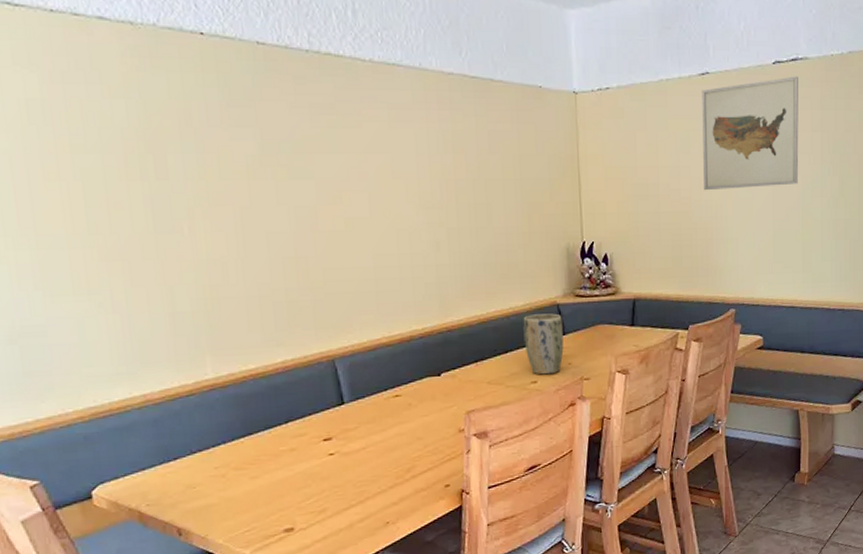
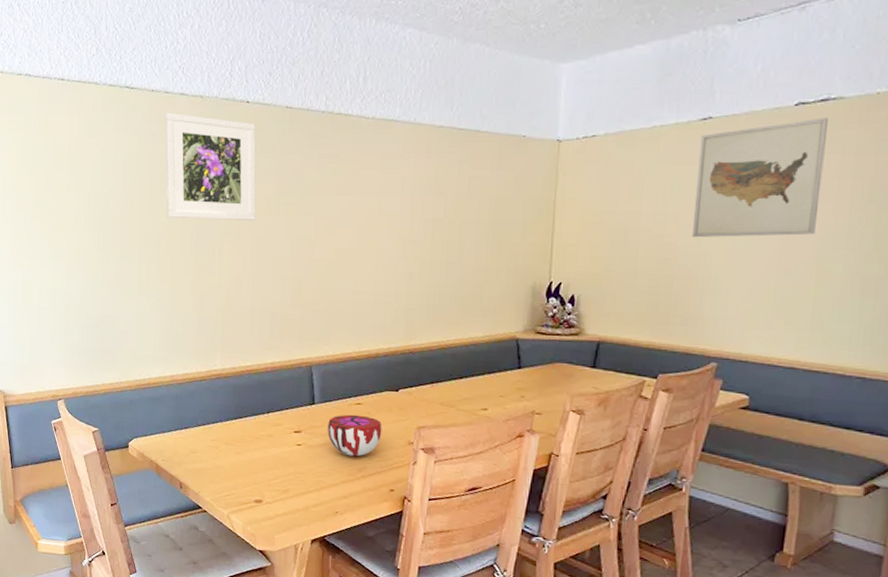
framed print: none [76,42,234,188] -> present [164,113,256,220]
decorative bowl: none [363,408,428,457] -> present [328,414,382,457]
plant pot: present [523,313,564,375] -> none [479,346,520,404]

